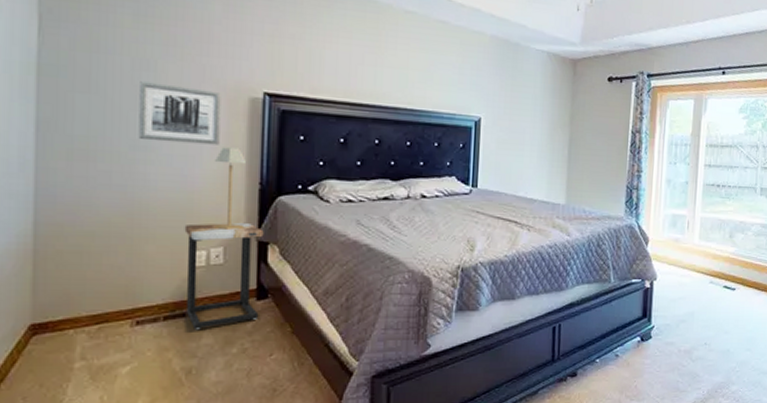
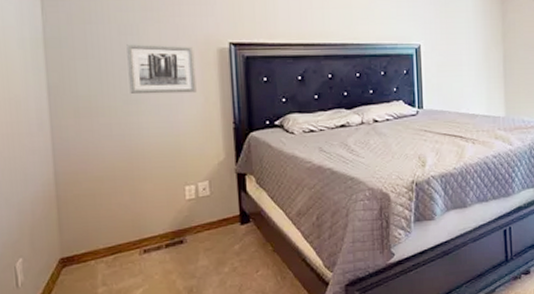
side table: present [184,222,264,329] -> none [174,157,244,253]
table lamp: present [213,147,247,230] -> none [194,93,225,166]

